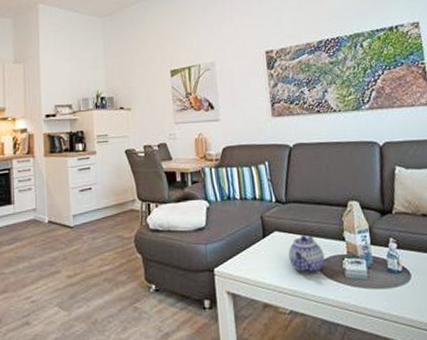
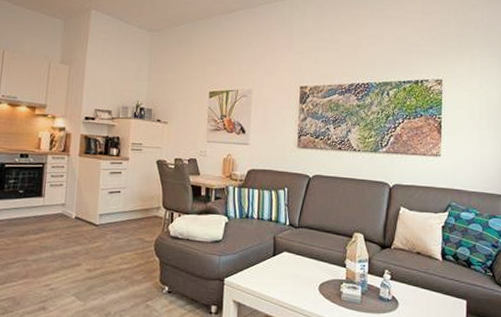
teapot: present [288,235,325,275] -> none [293,258,326,294]

